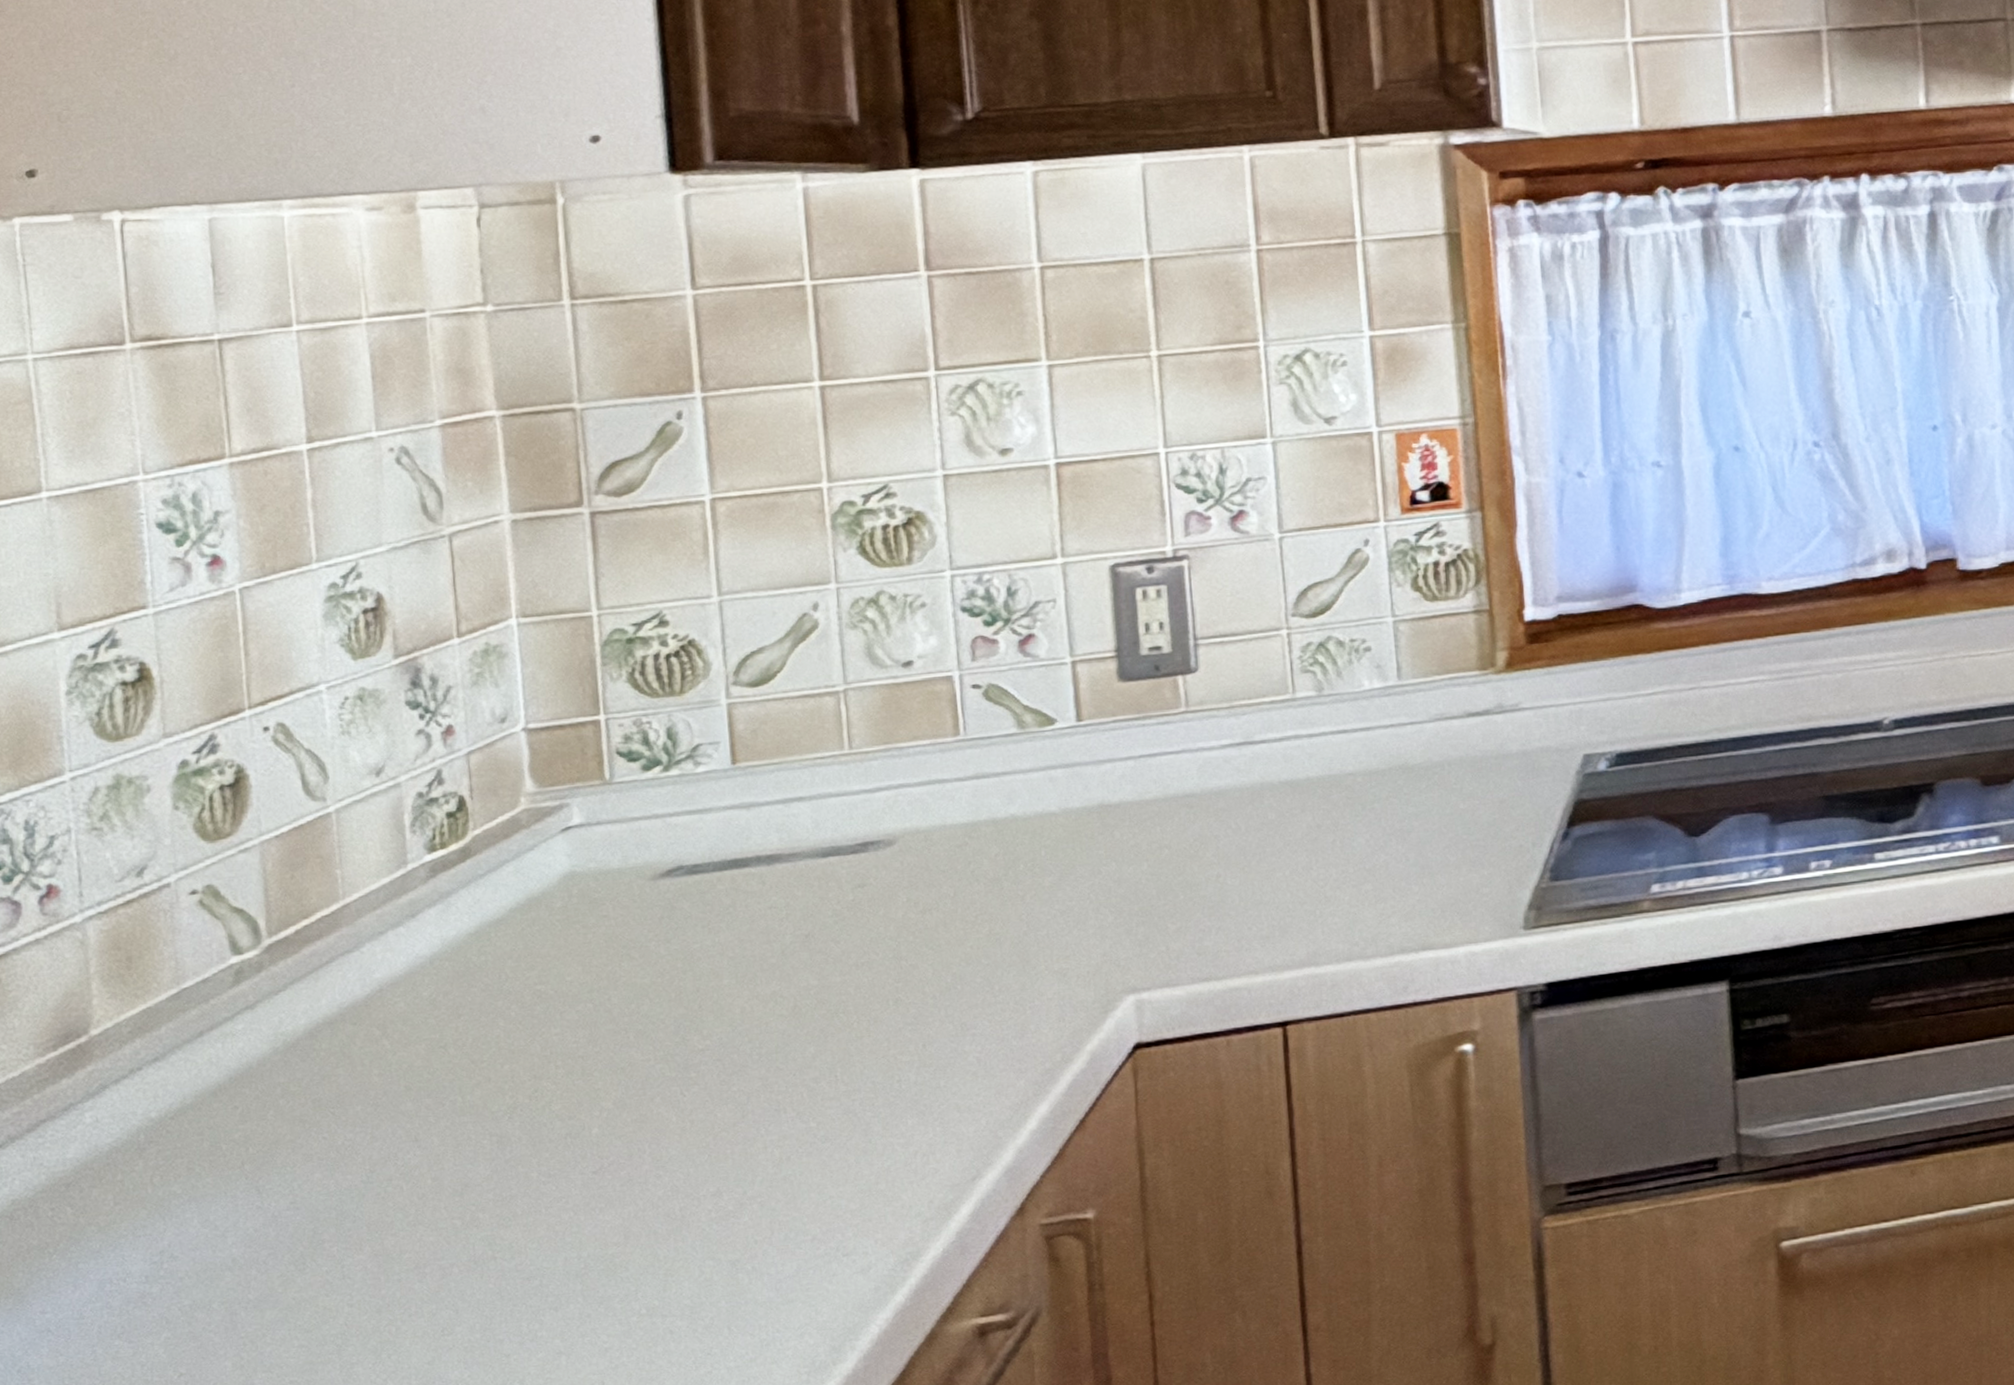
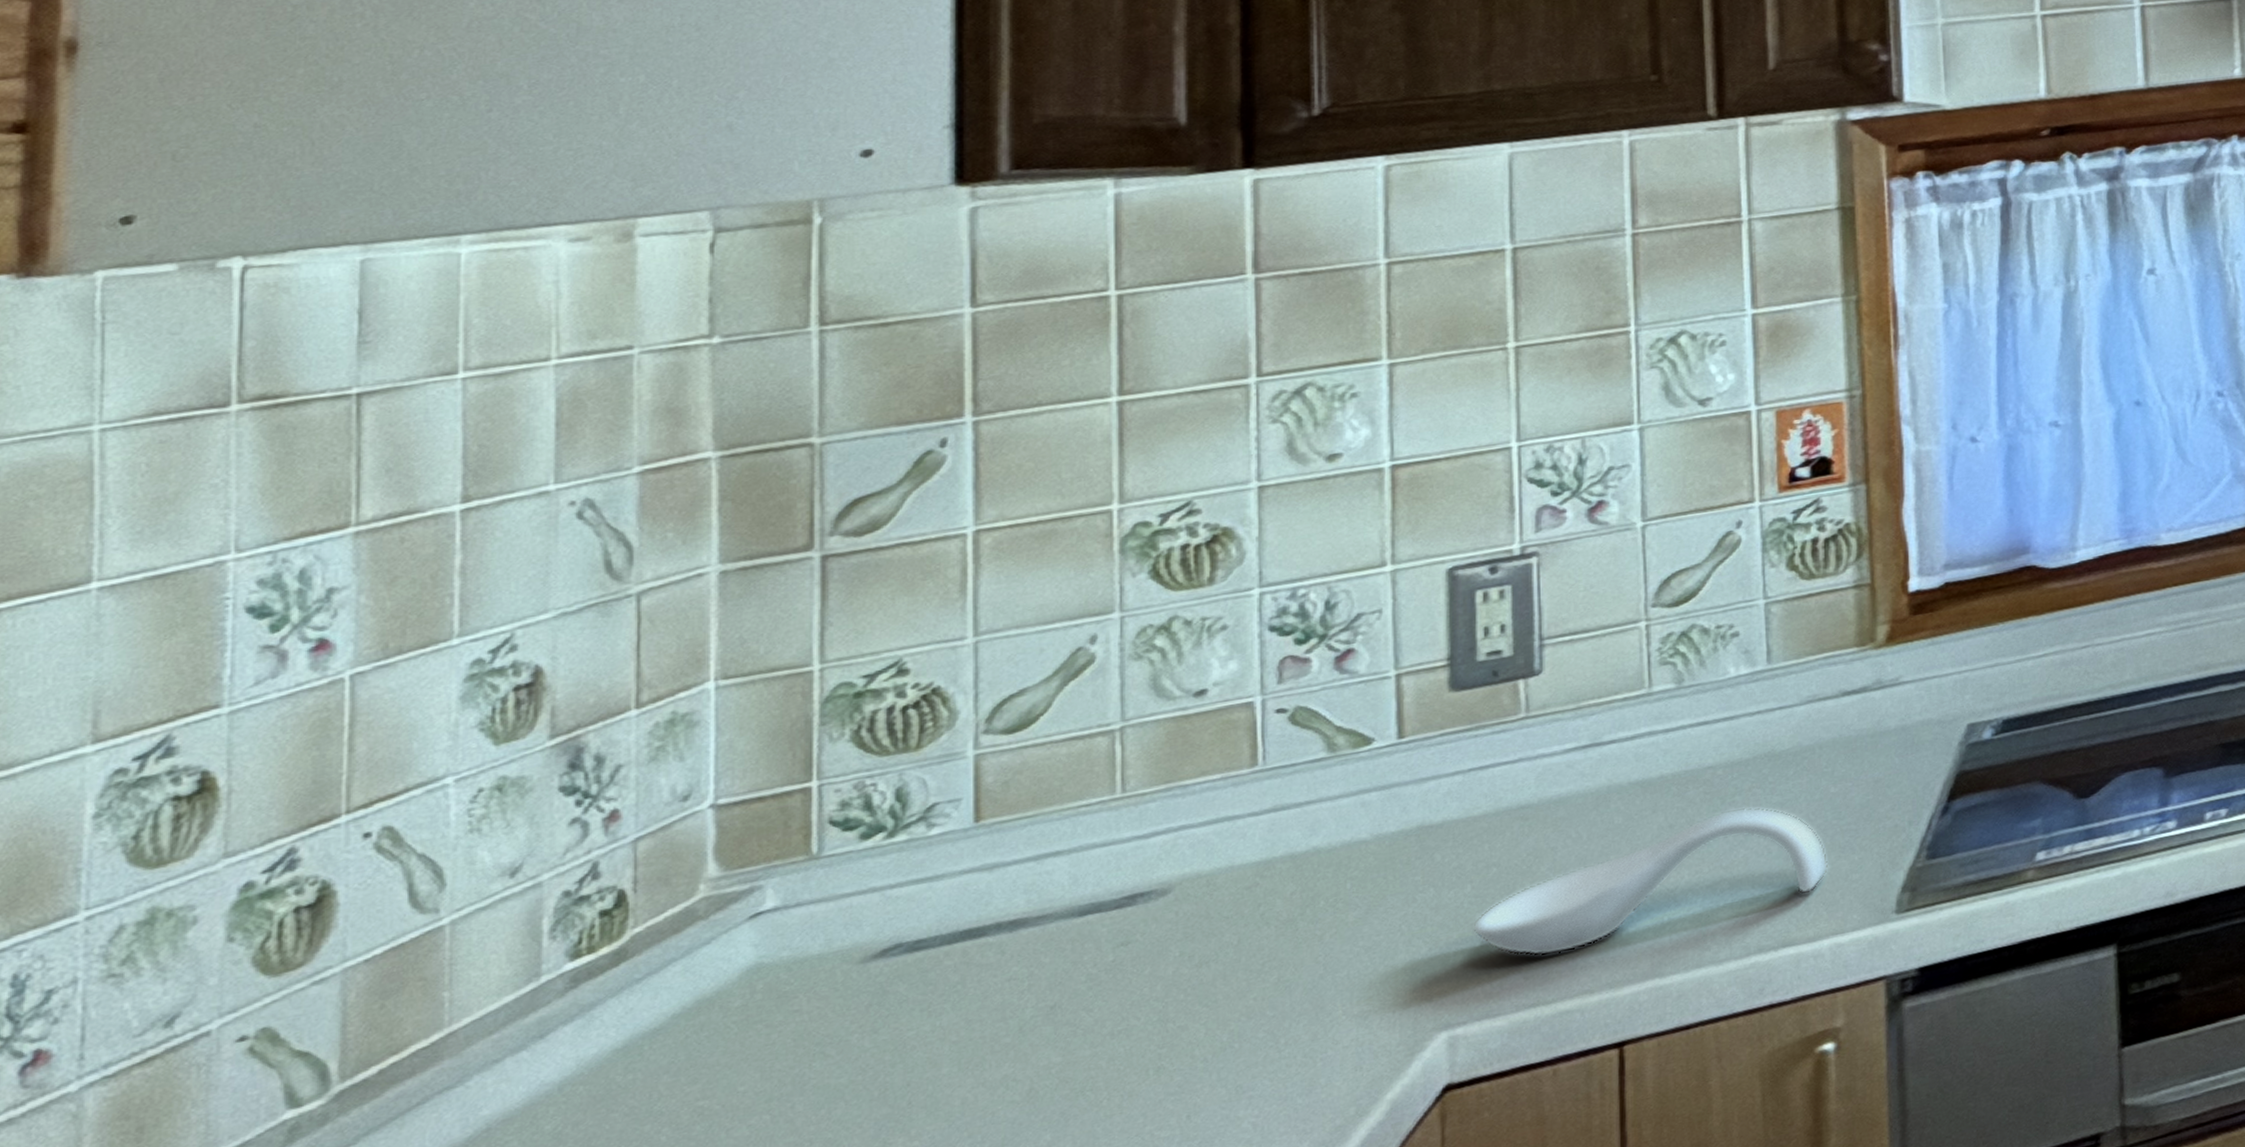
spoon rest: none [1149,814,1461,936] -> present [1471,807,1829,957]

